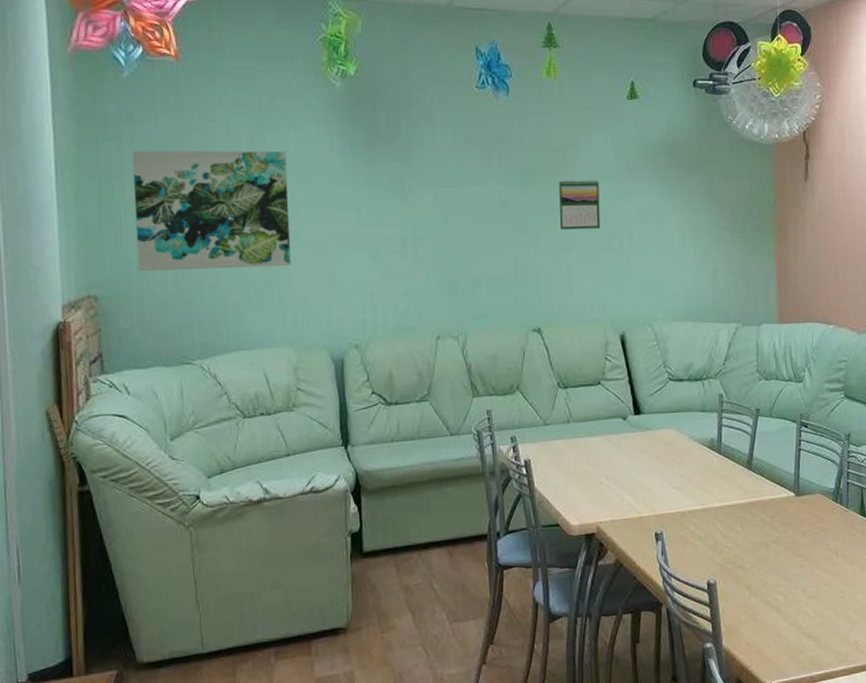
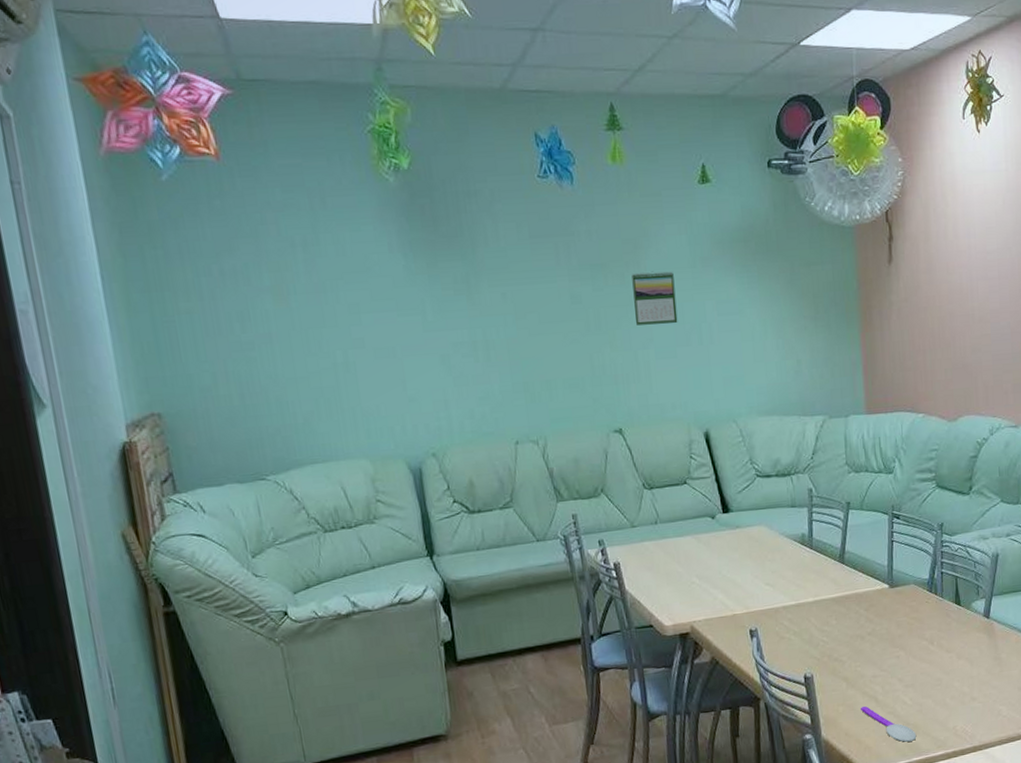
wall art: present [131,150,291,272] -> none [180,254,359,387]
spoon: none [763,616,818,655] -> present [861,706,917,742]

